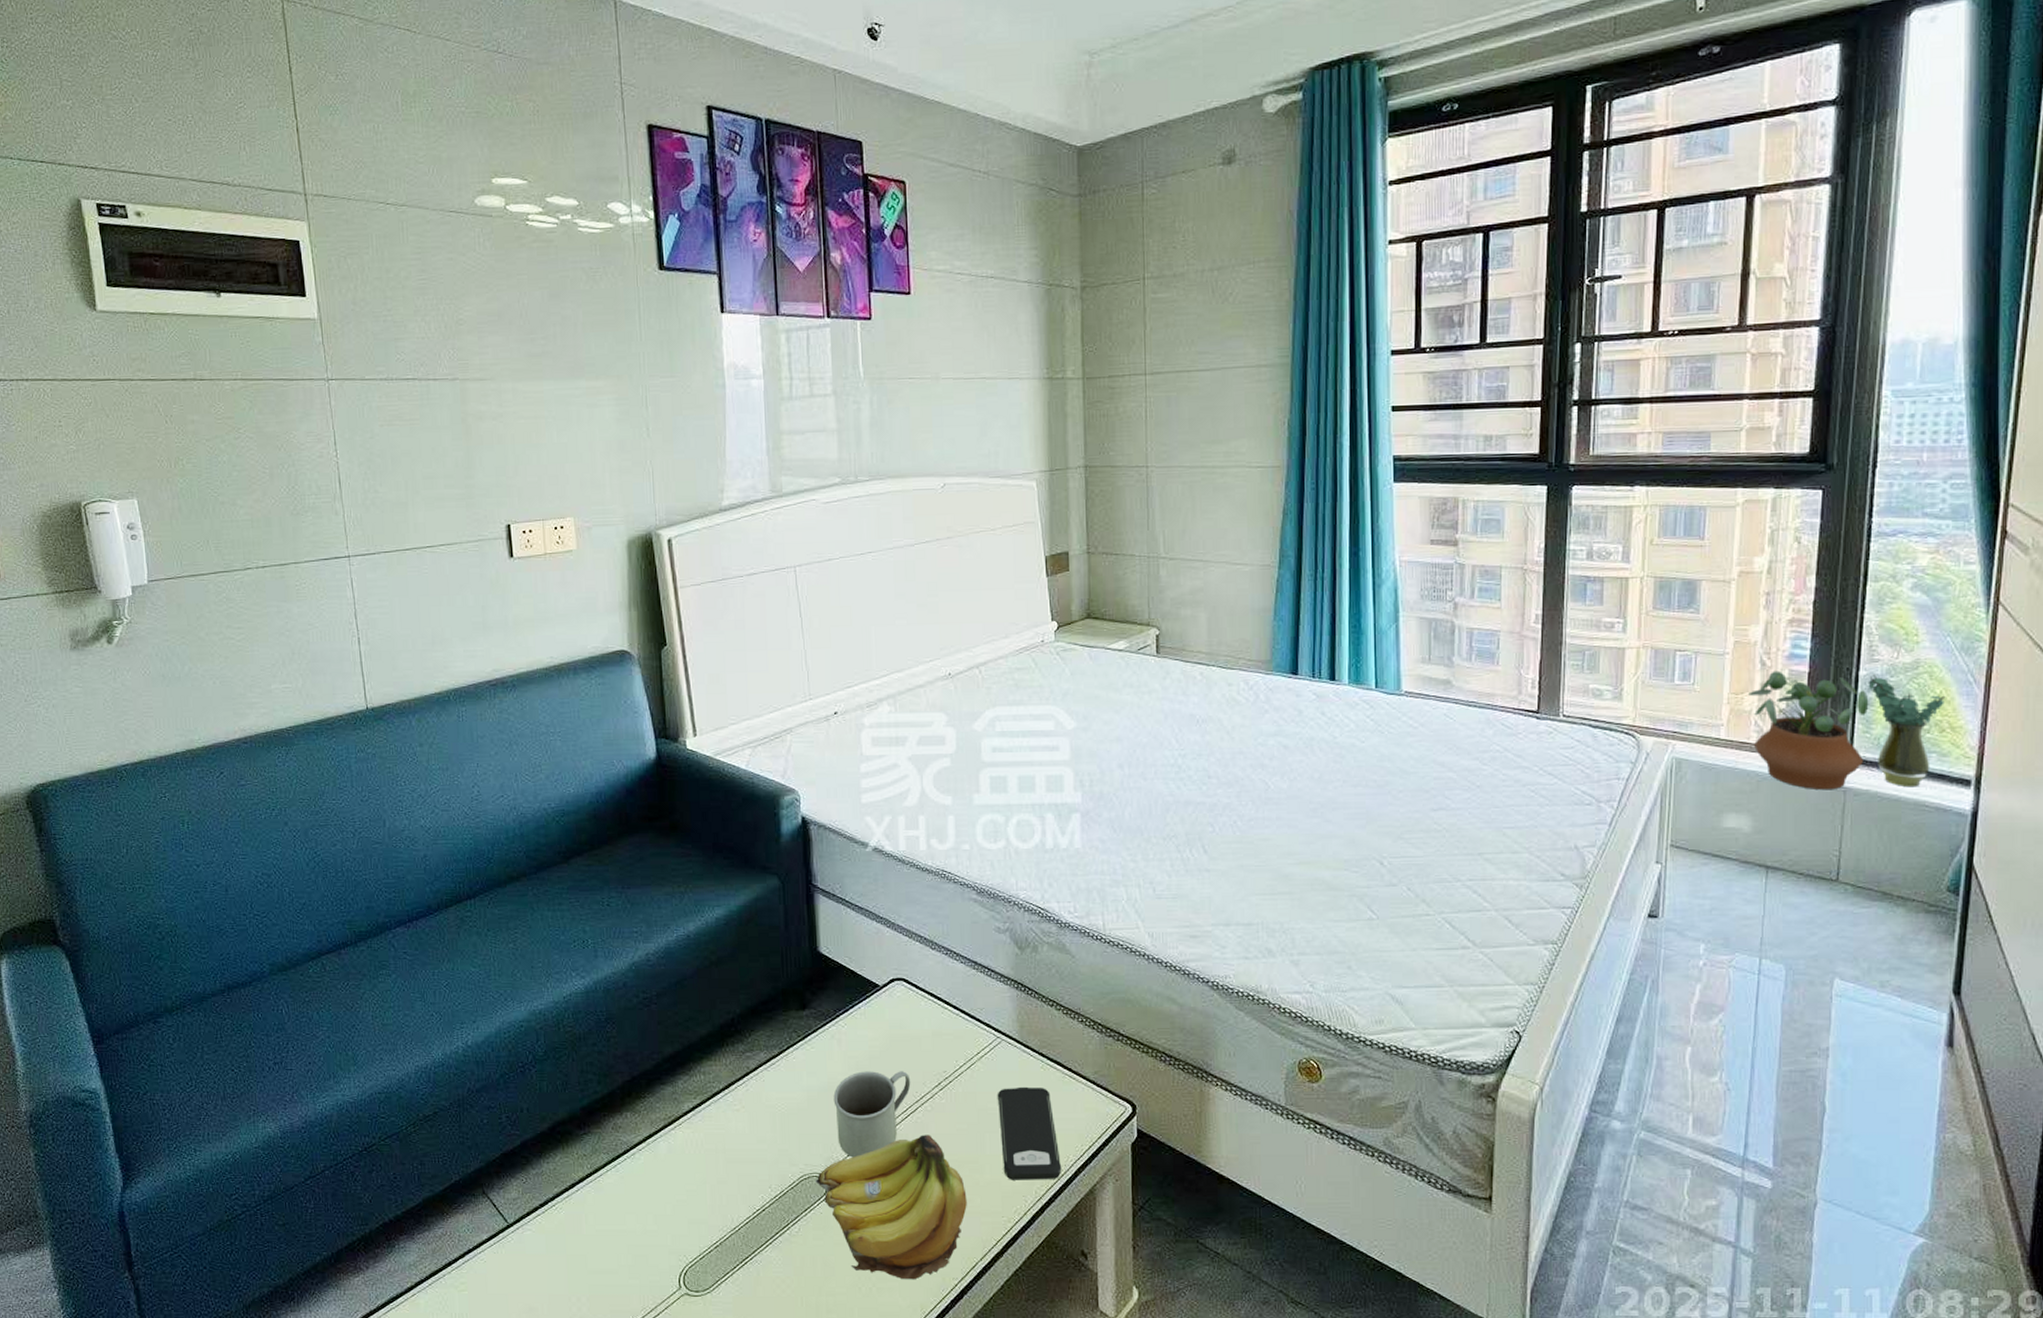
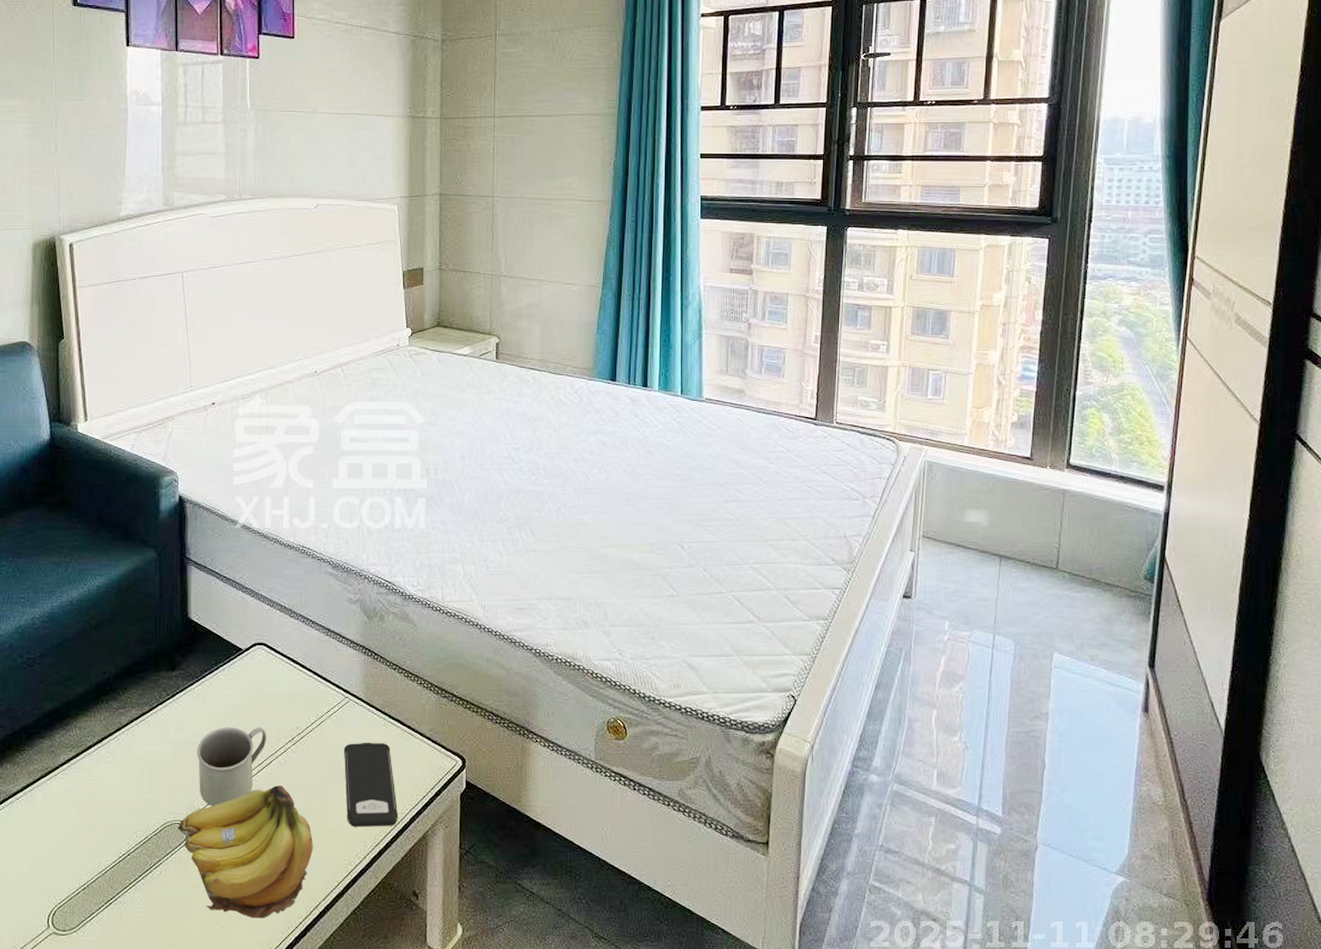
potted plant: present [1748,670,1869,790] -> none [987,389,1084,492]
vase: present [1868,674,1946,788] -> none [1083,394,1145,491]

